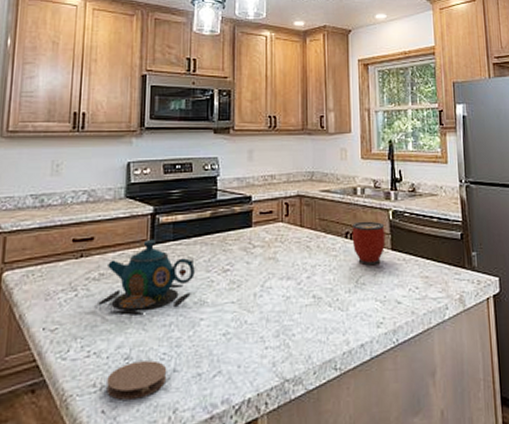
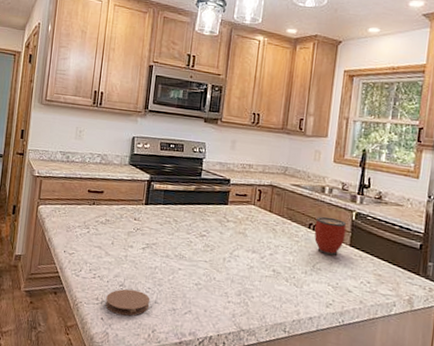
teapot: present [96,239,195,315] -> none [102,200,178,256]

